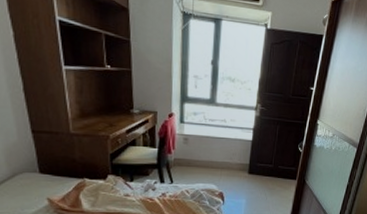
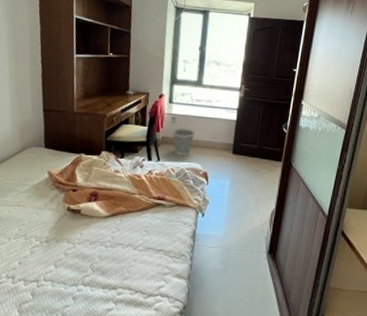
wastebasket: none [185,149,210,177] -> present [172,128,195,156]

